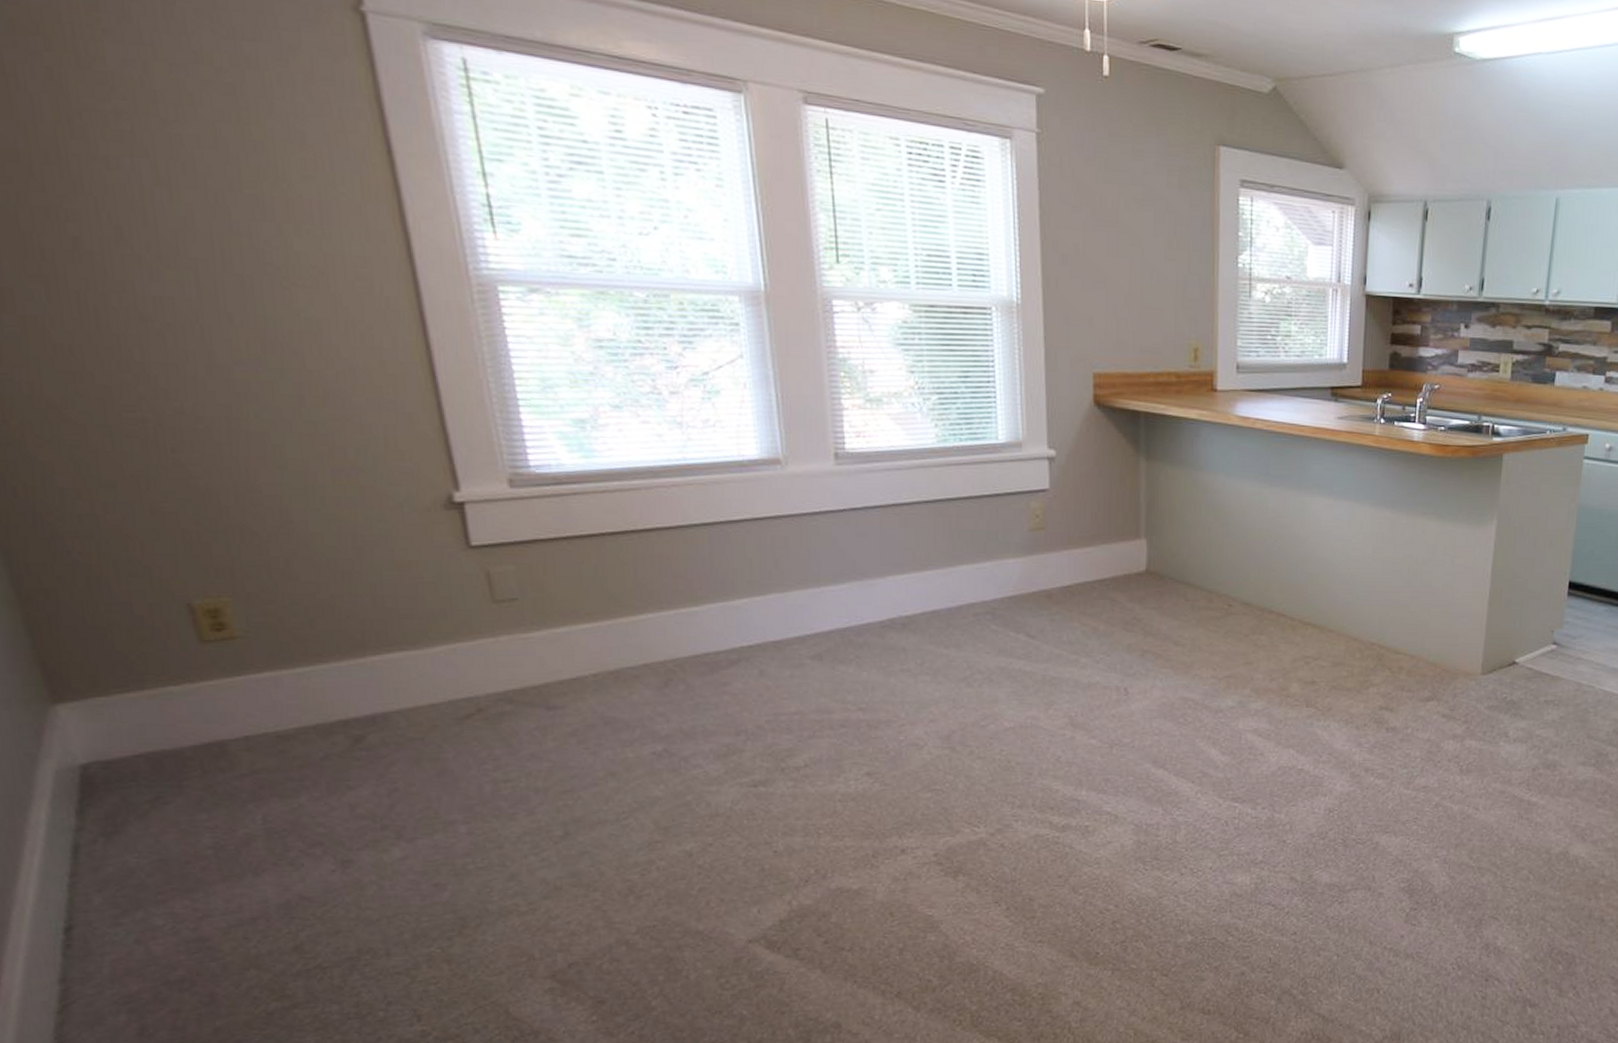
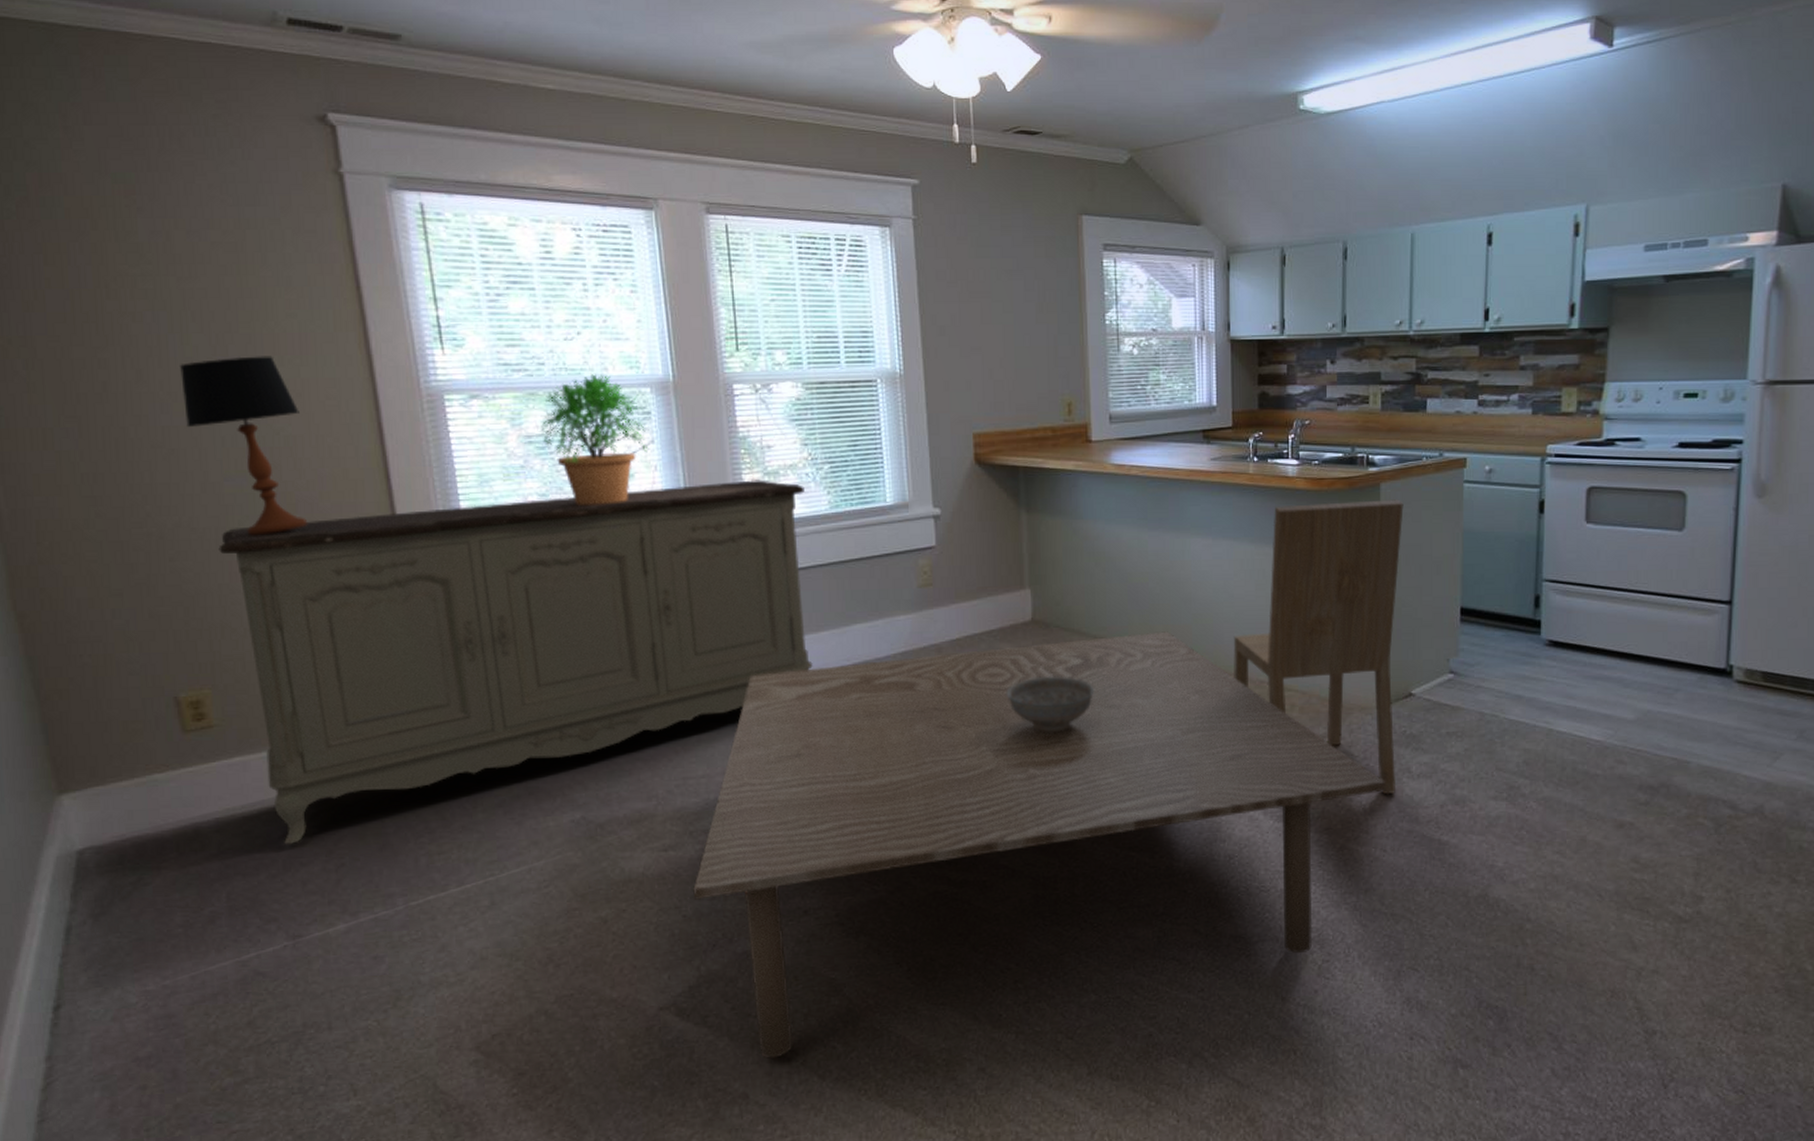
table lamp: none [171,221,338,430] -> present [180,356,307,536]
sideboard: none [231,406,915,767] -> present [218,480,813,845]
potted plant: none [613,276,737,422] -> present [541,374,649,505]
coffee table: none [785,589,1484,990] -> present [693,631,1386,1058]
decorative bowl: none [1118,628,1205,685] -> present [1007,676,1093,733]
dining chair: none [1344,469,1524,757] -> present [1232,499,1404,795]

